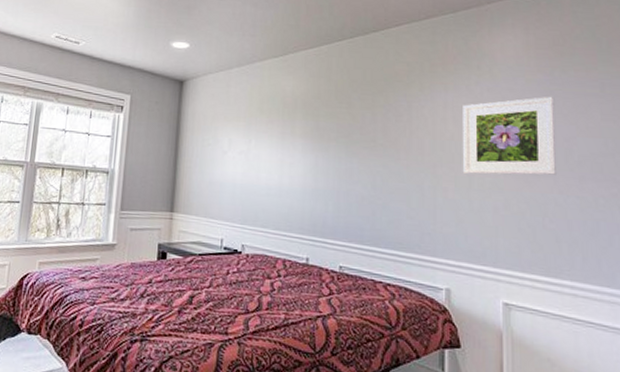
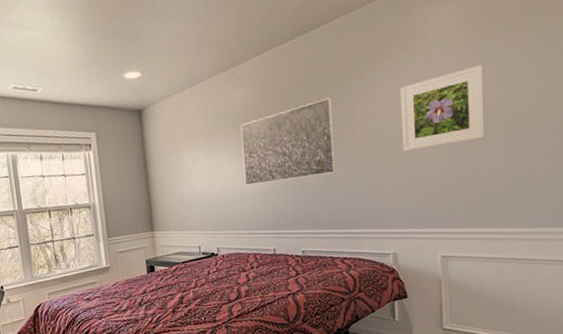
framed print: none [283,102,388,184] -> present [240,97,337,185]

